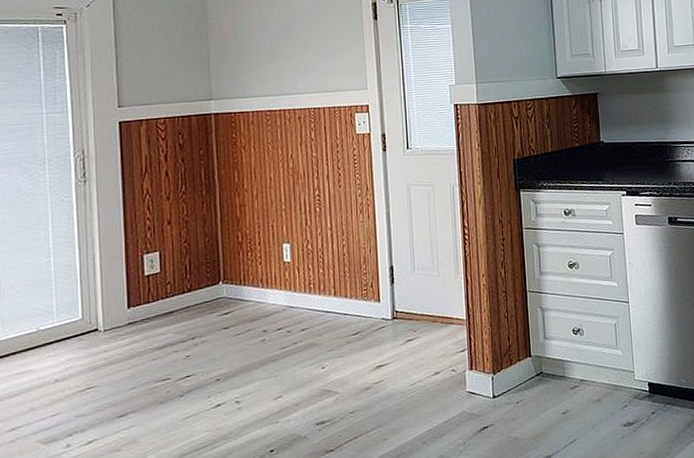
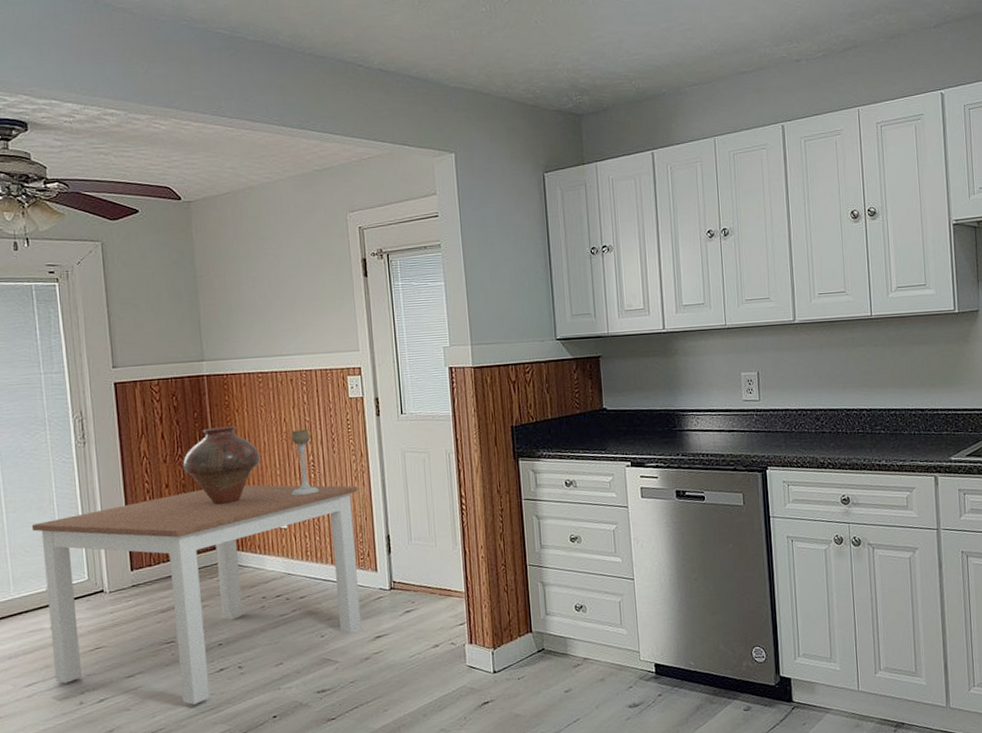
dining table: none [24,218,363,442] -> present [31,485,362,705]
vase: none [186,163,266,240] -> present [182,426,261,505]
candle holder: none [296,165,325,230] -> present [291,429,320,496]

